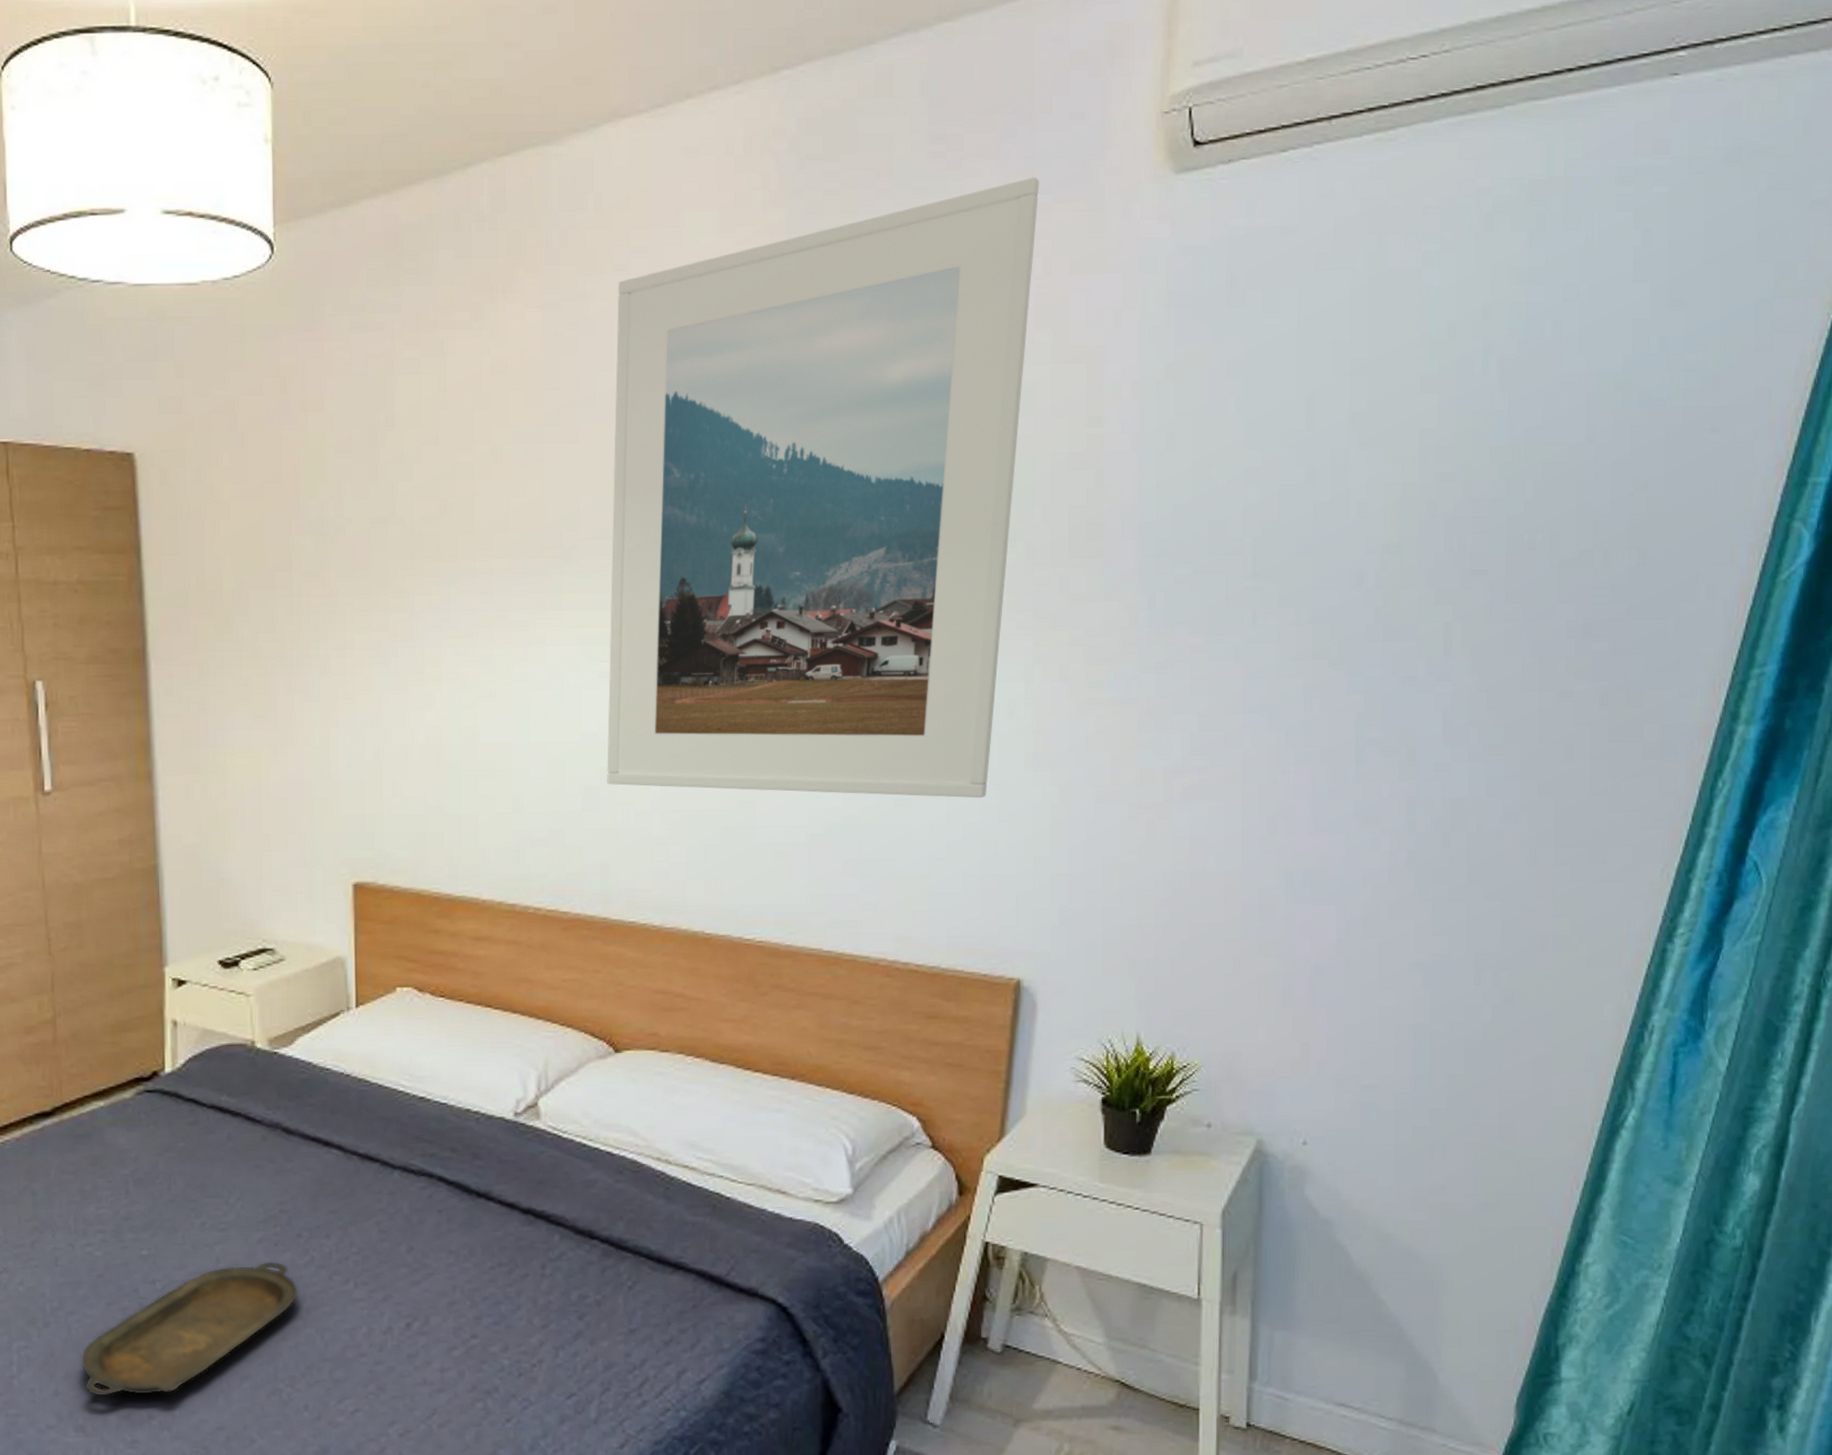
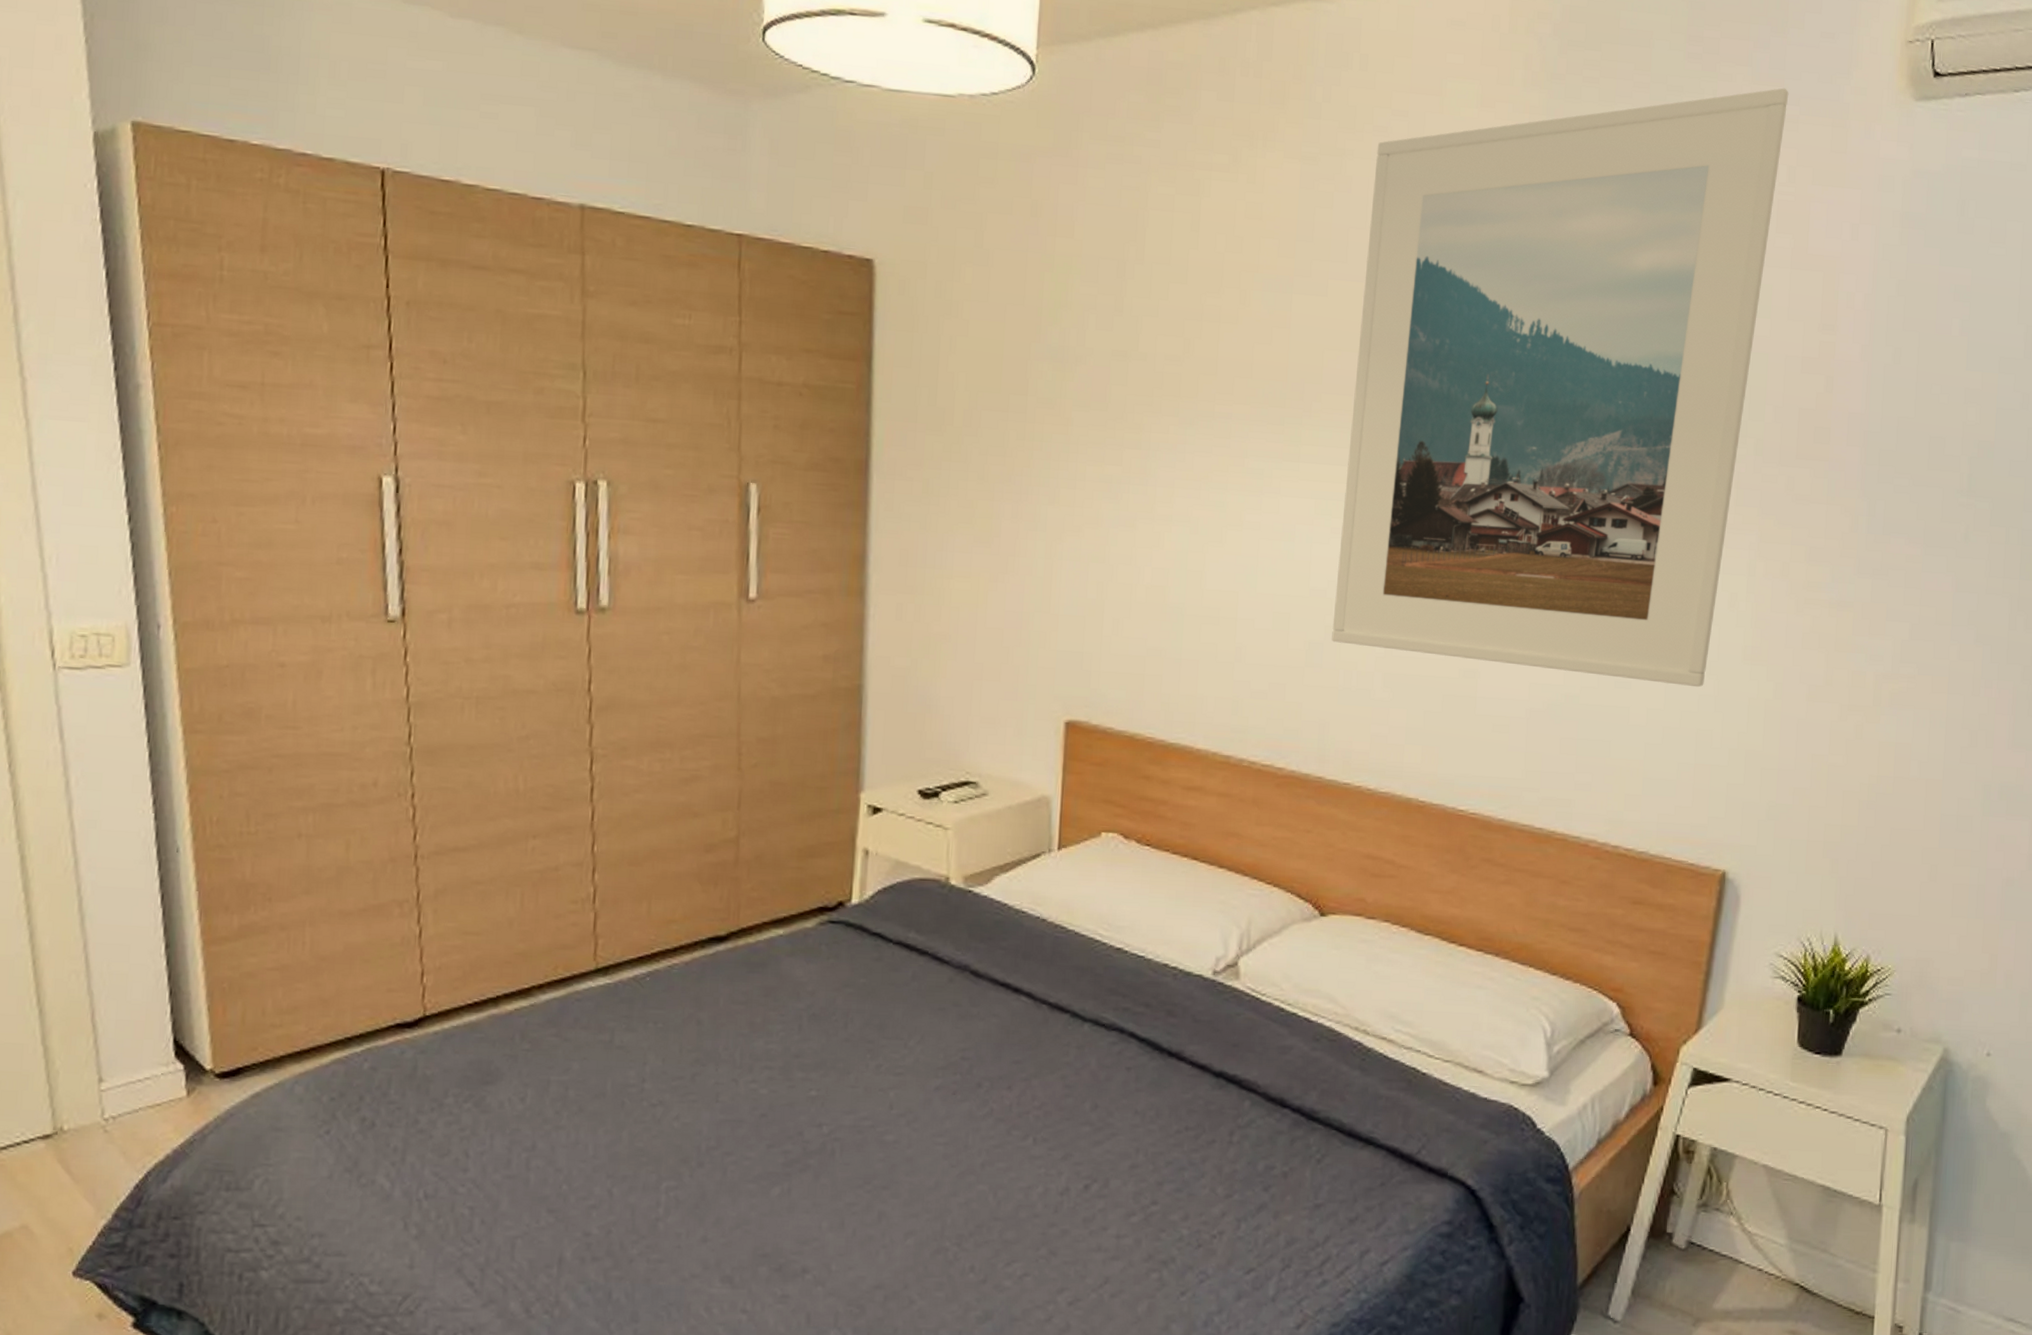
serving tray: present [80,1260,299,1397] -> none [733,1109,975,1246]

